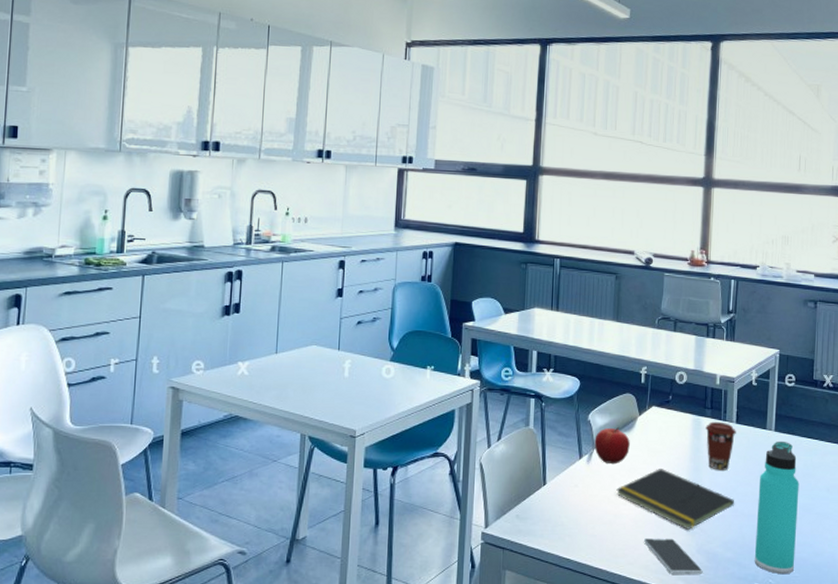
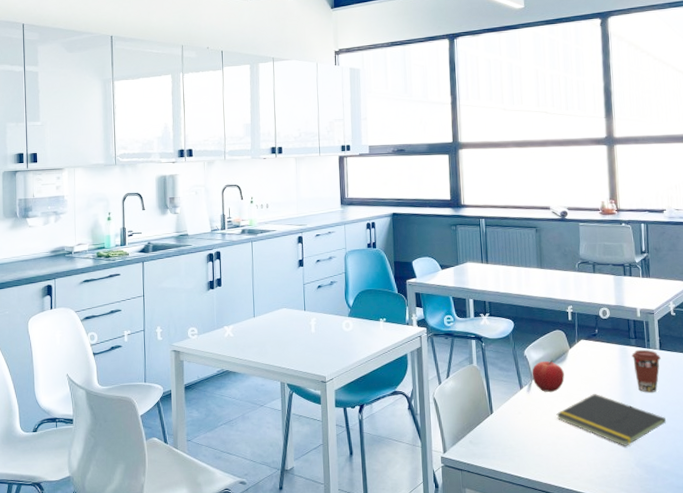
smartphone: present [644,538,703,575] -> none [586,454,644,486]

